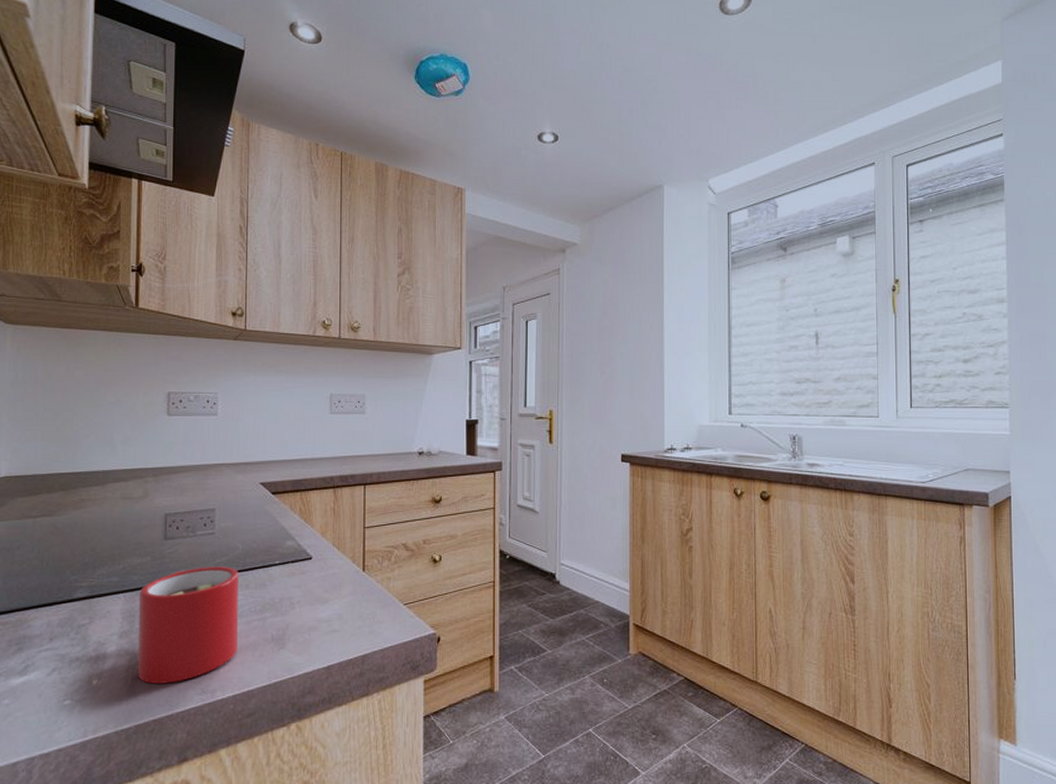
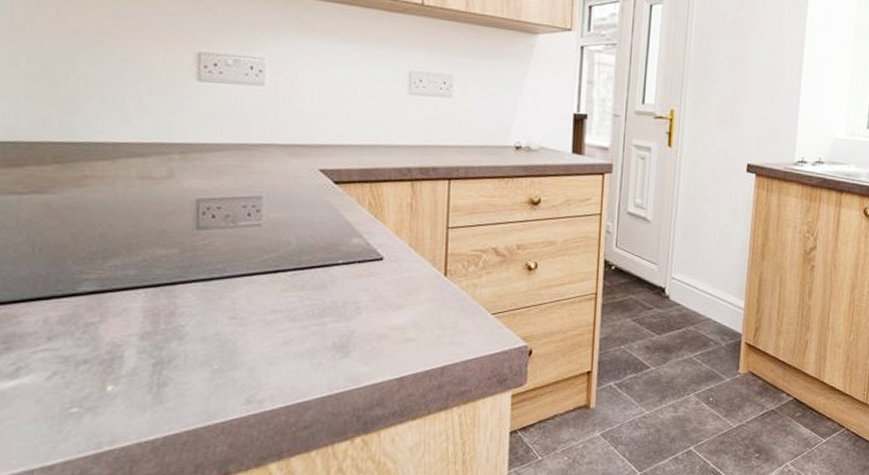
mug: present [137,566,238,684] -> none [164,262,292,392]

